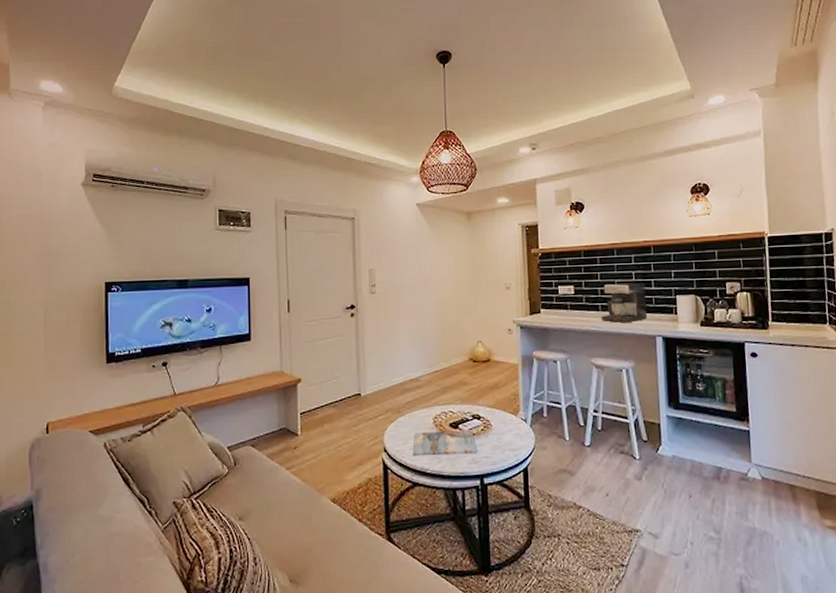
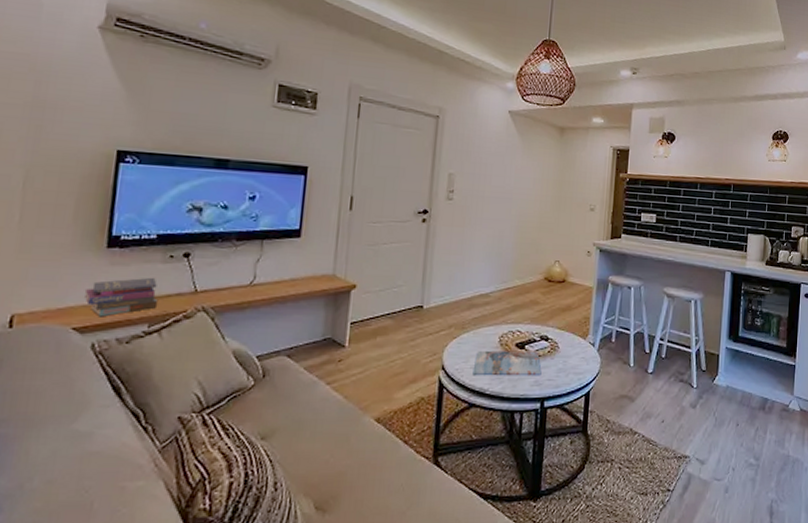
books: none [95,385,148,421] -> present [85,277,159,317]
coffee maker: present [601,282,648,323] -> none [677,216,722,256]

